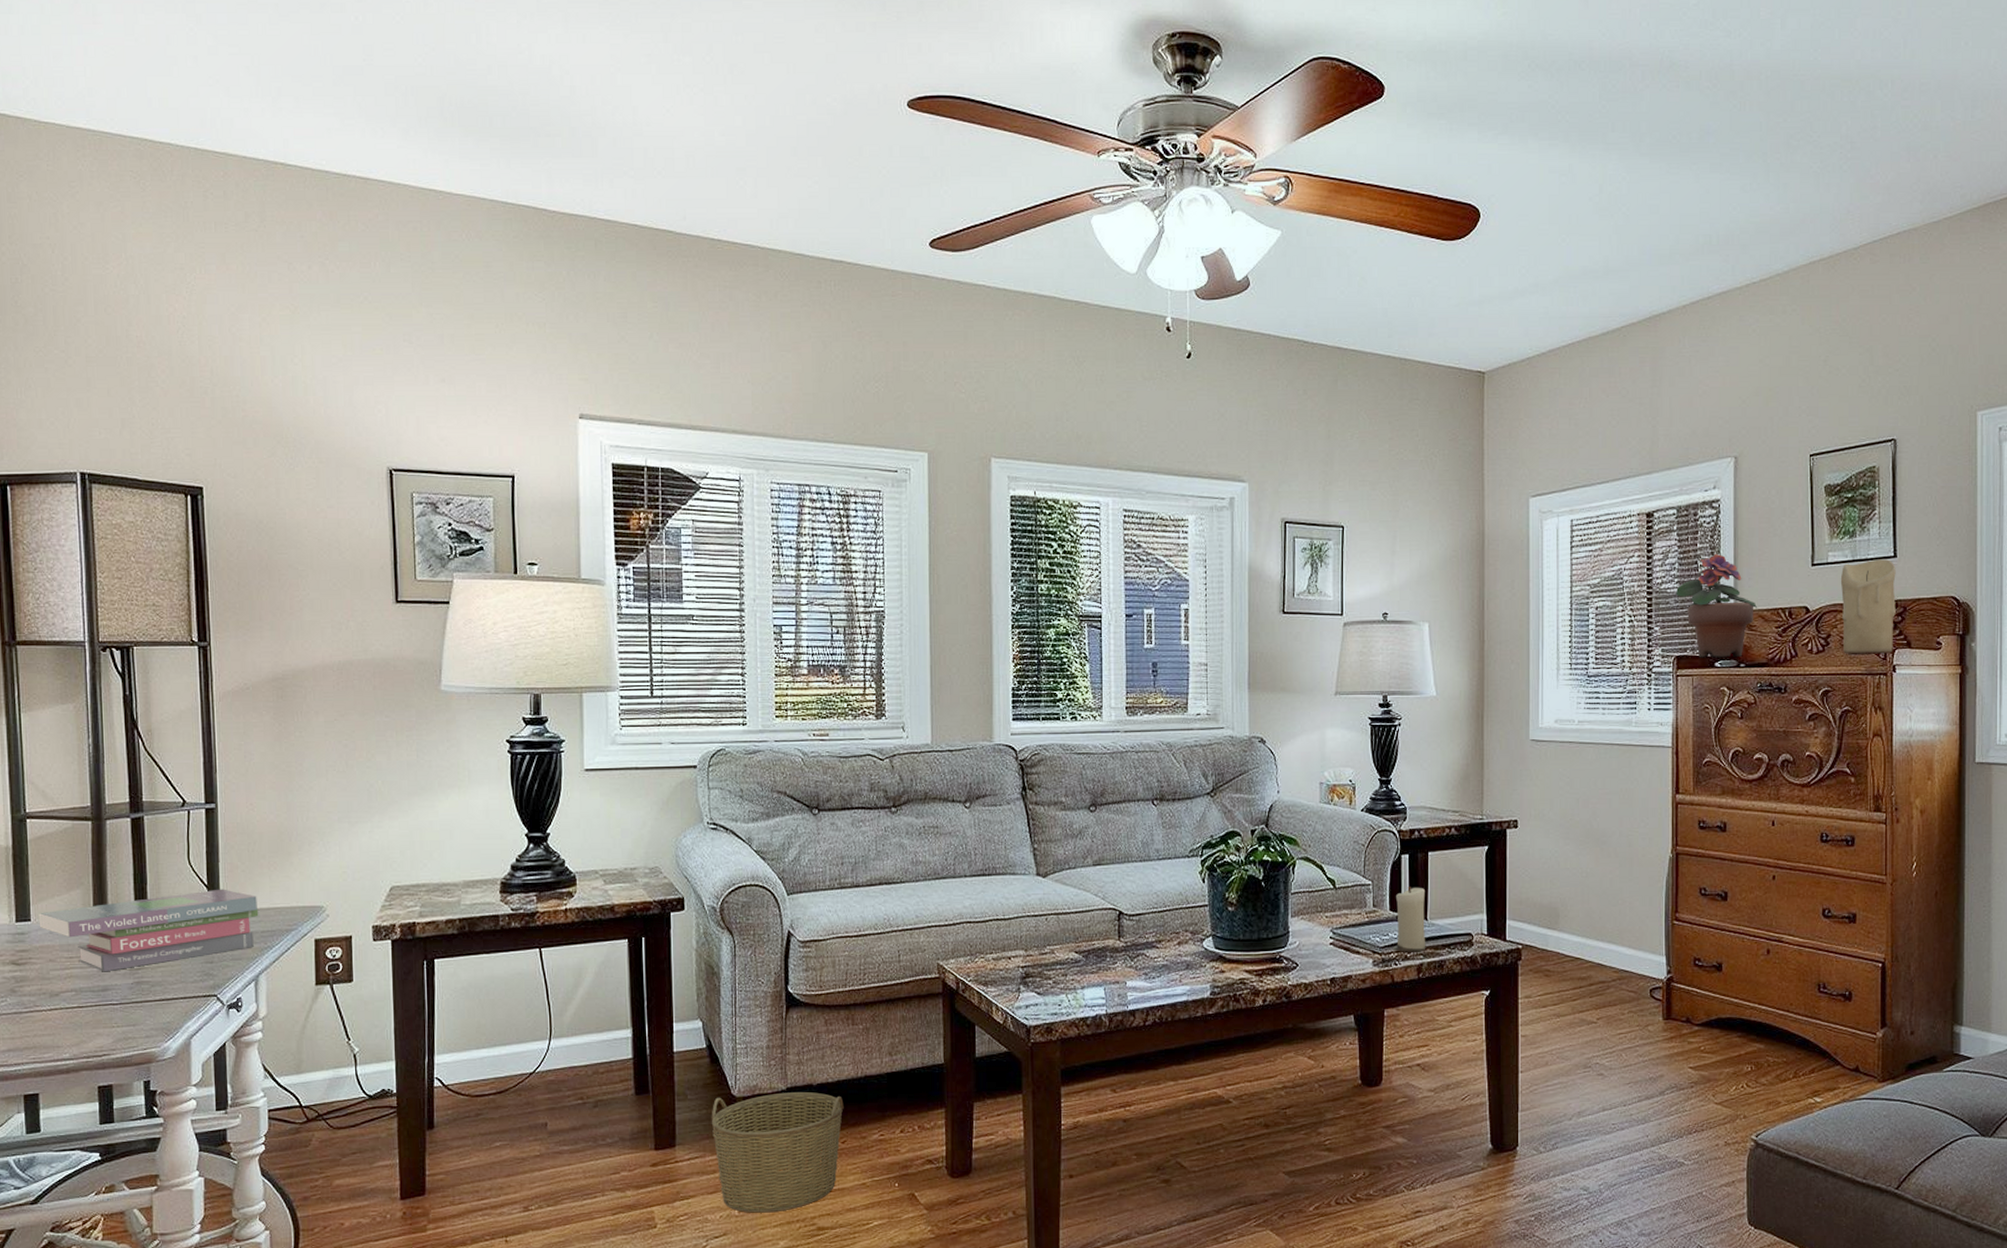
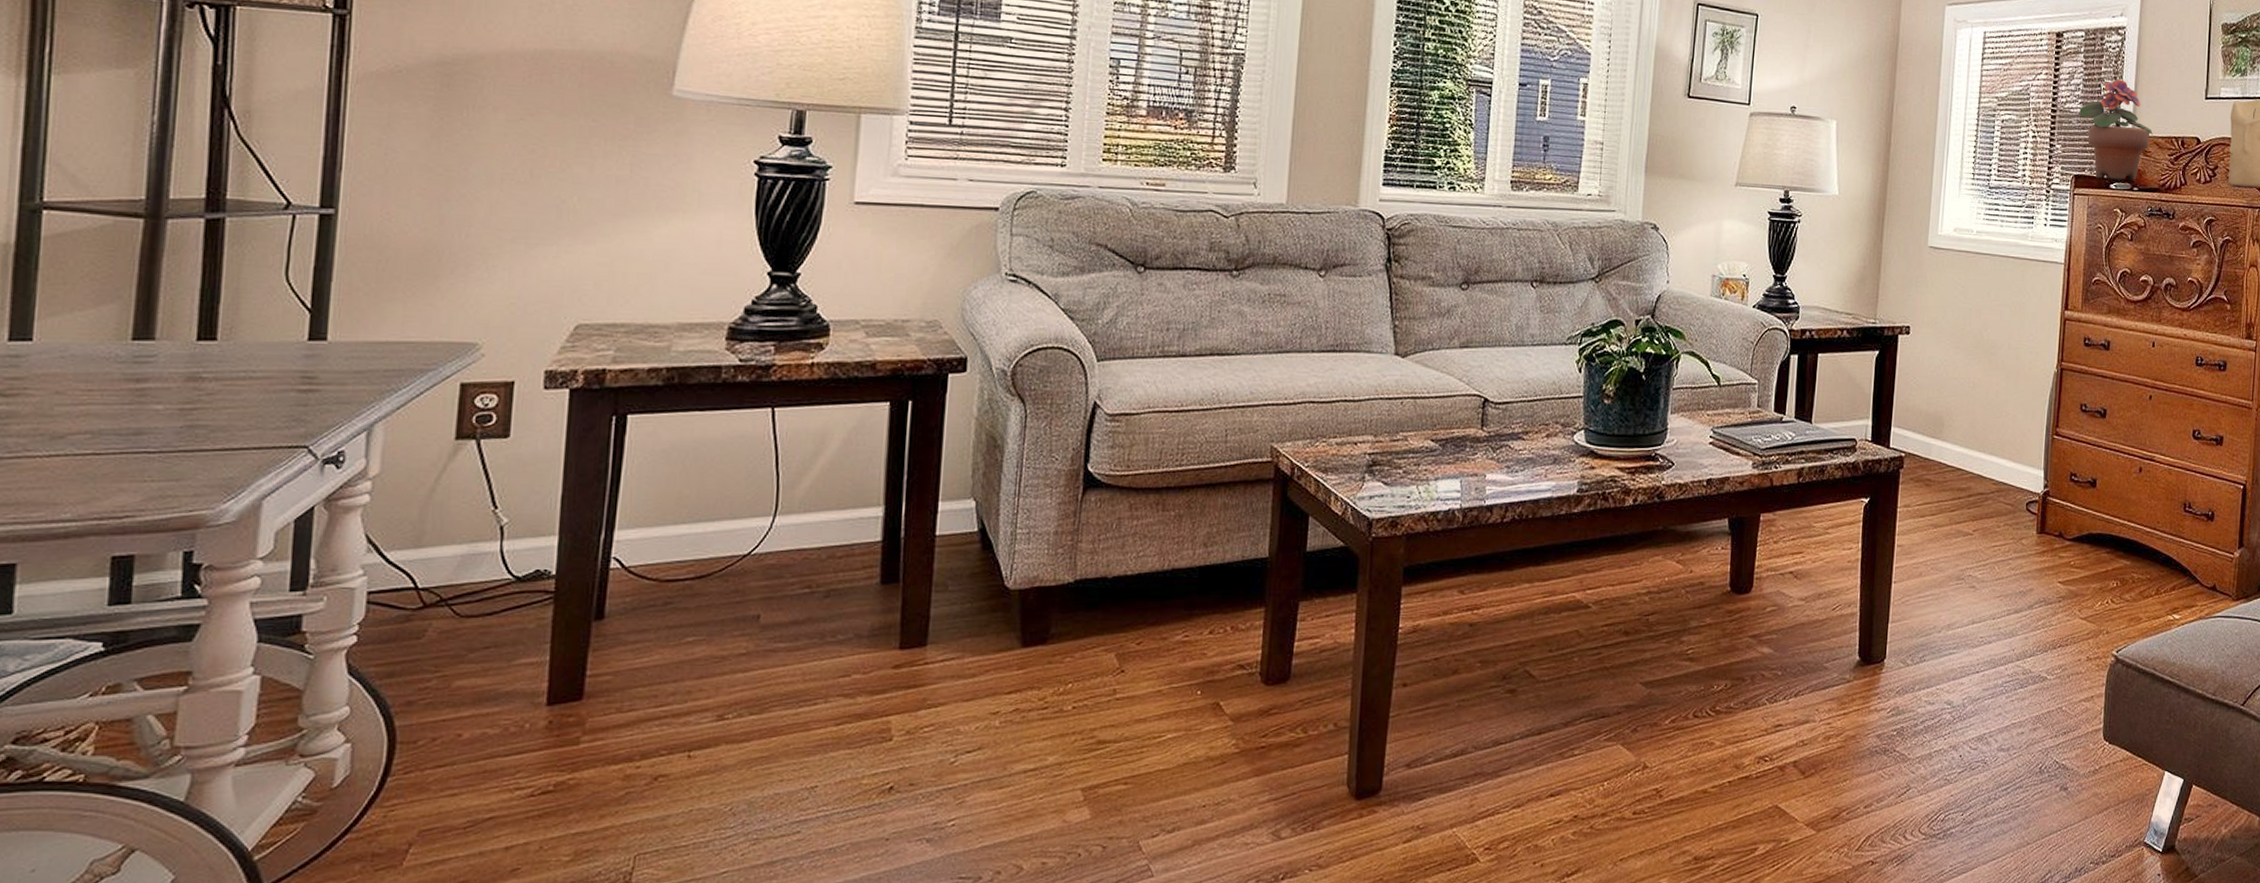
books: present [38,889,259,972] -> none [45,314,383,411]
basket: present [711,1092,844,1213] -> none [975,585,1144,724]
candle: present [1393,886,1426,952] -> none [1774,387,1812,456]

